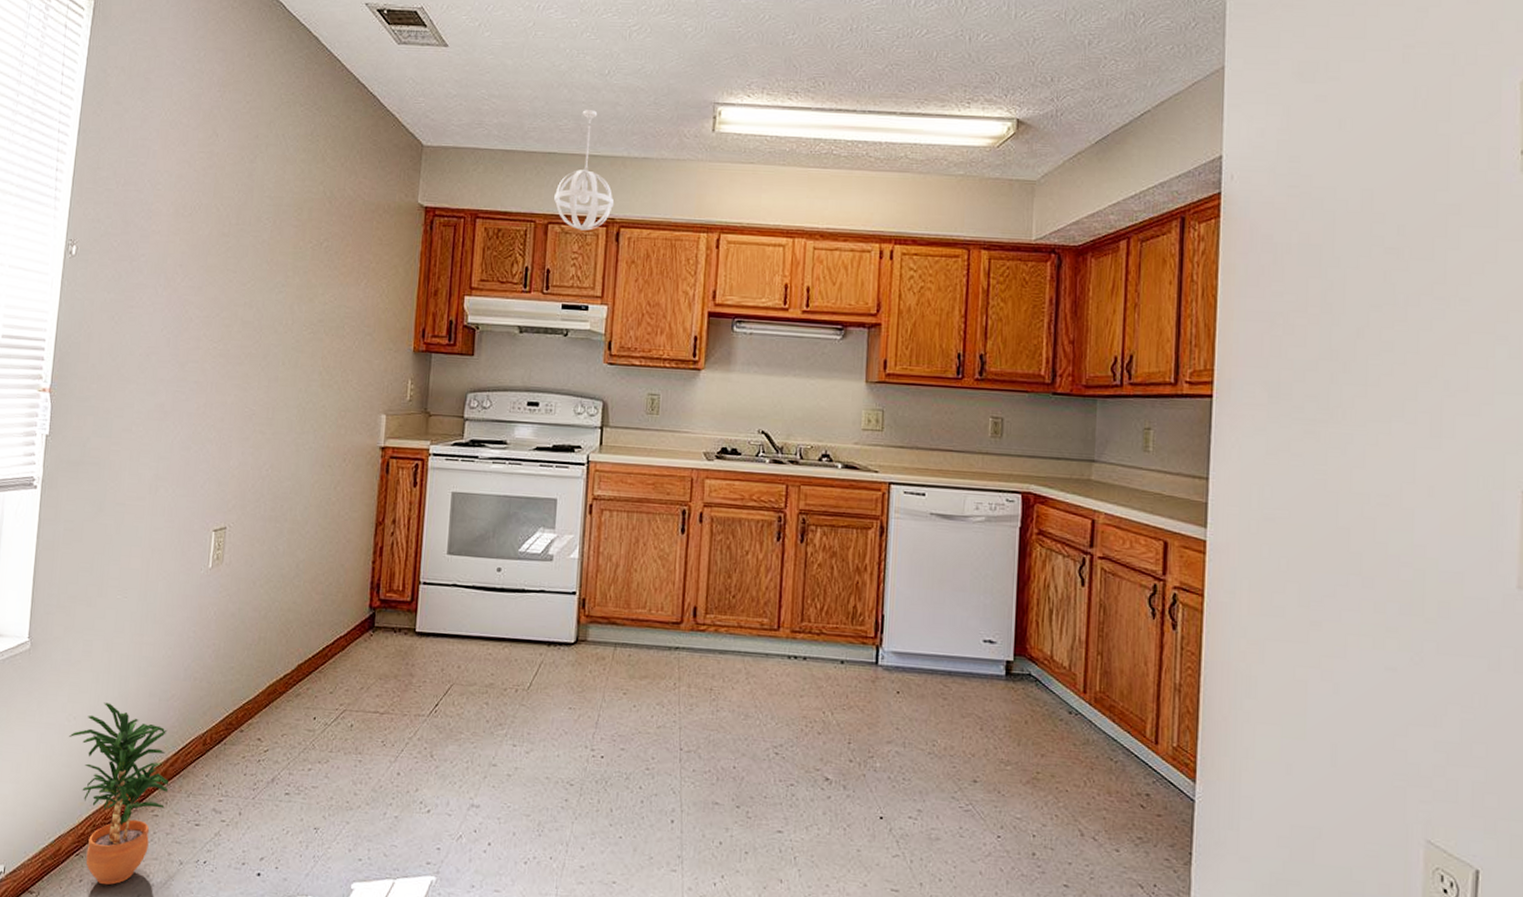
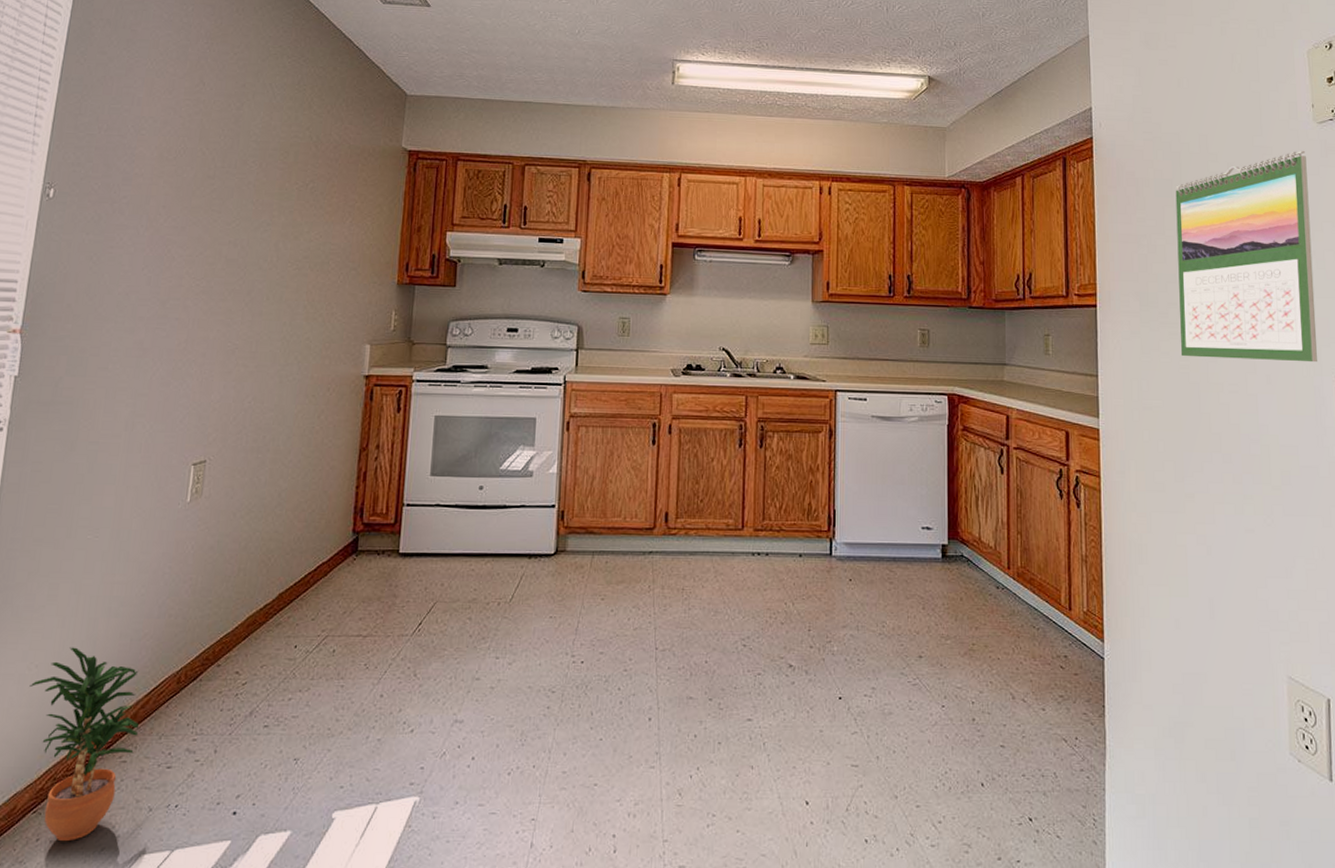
pendant light: present [554,110,615,231] -> none [530,64,586,171]
calendar: none [1317,210,1507,474] -> present [1175,151,1318,363]

